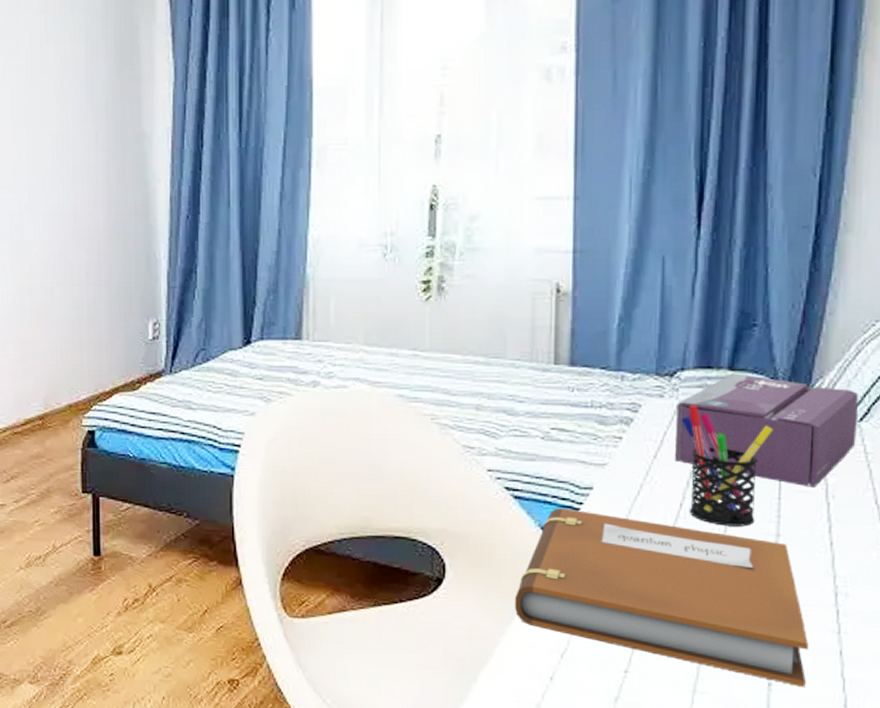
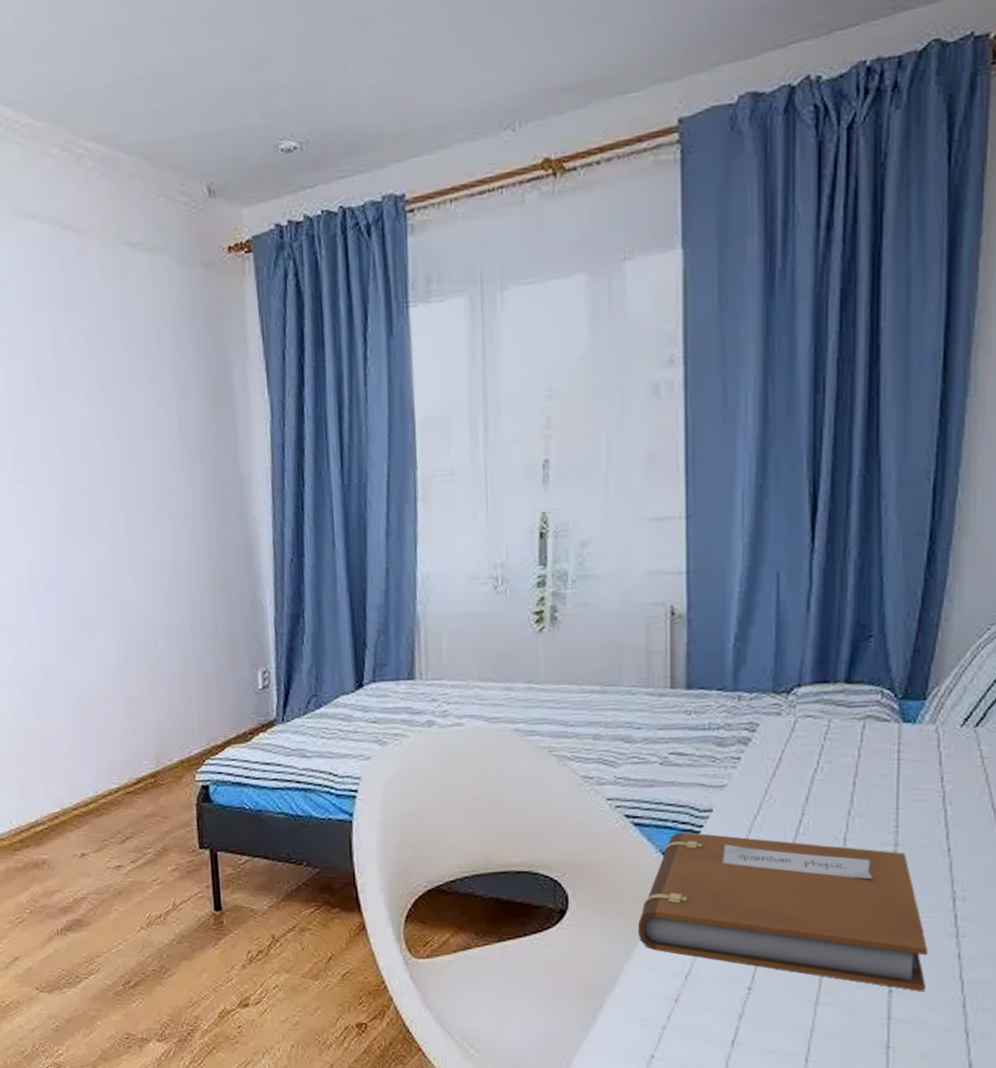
tissue box: present [675,373,858,488] -> none [794,686,974,796]
pen holder: present [681,405,773,527] -> none [798,720,891,839]

